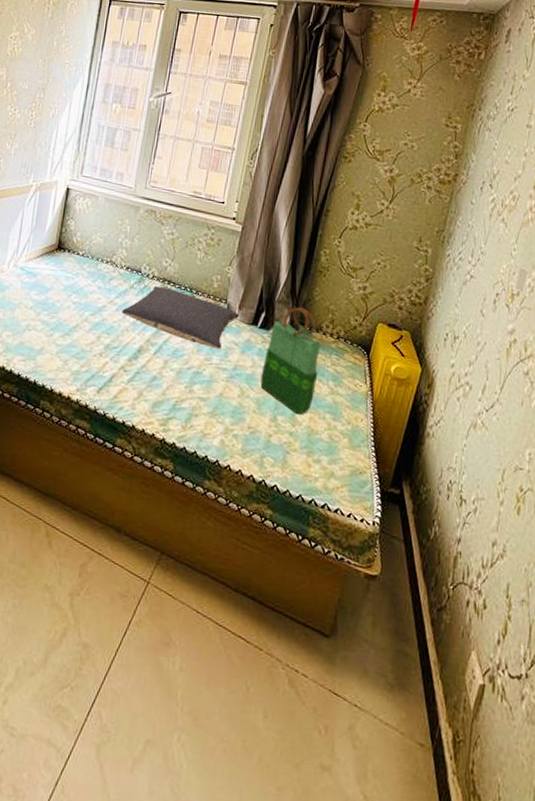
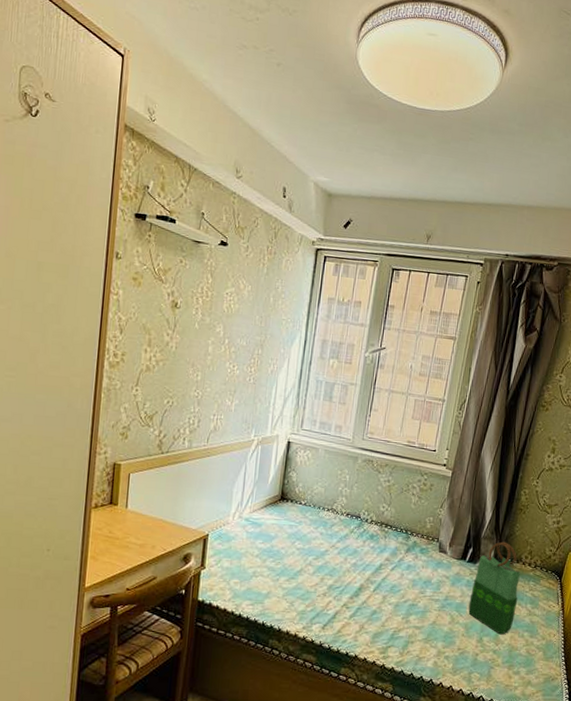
pillow: present [122,285,240,349] -> none [343,529,451,583]

